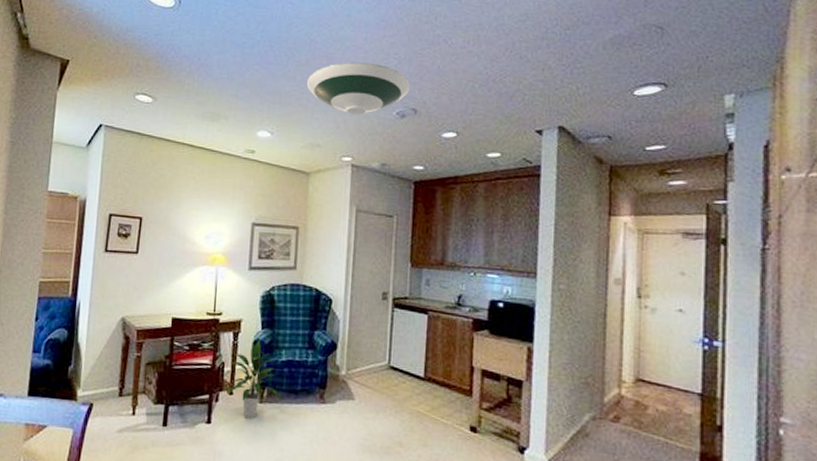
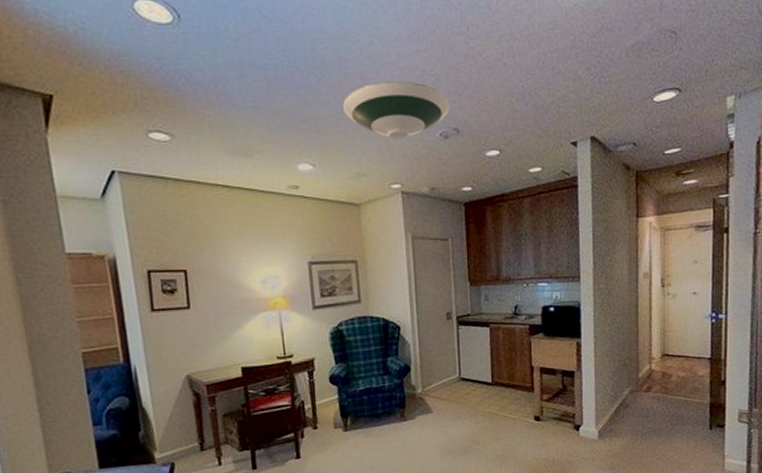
indoor plant: present [227,340,283,419] -> none [310,374,367,448]

